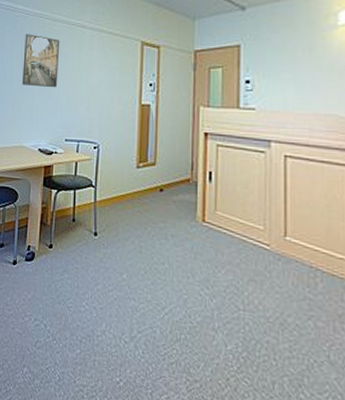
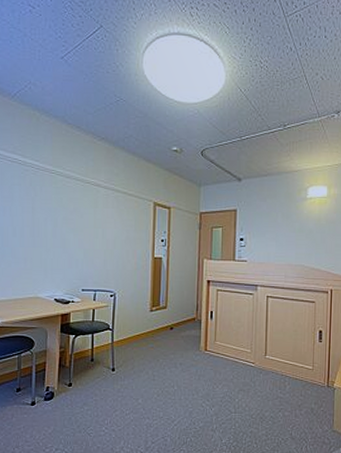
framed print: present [22,34,60,88] -> none [34,189,74,242]

